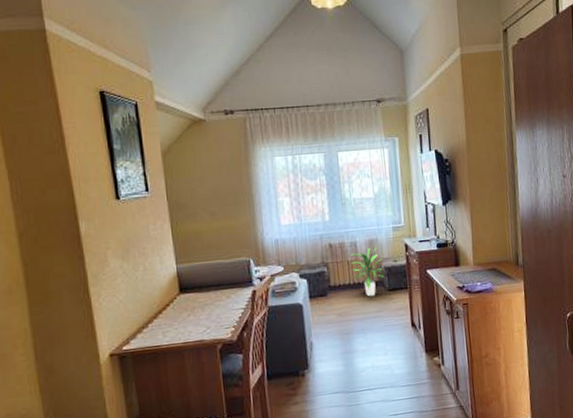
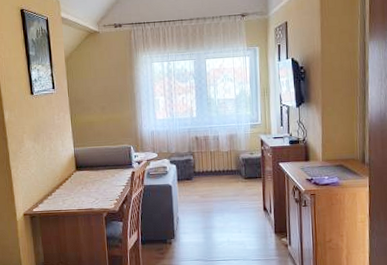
indoor plant: present [350,247,385,297] -> none [213,141,242,183]

